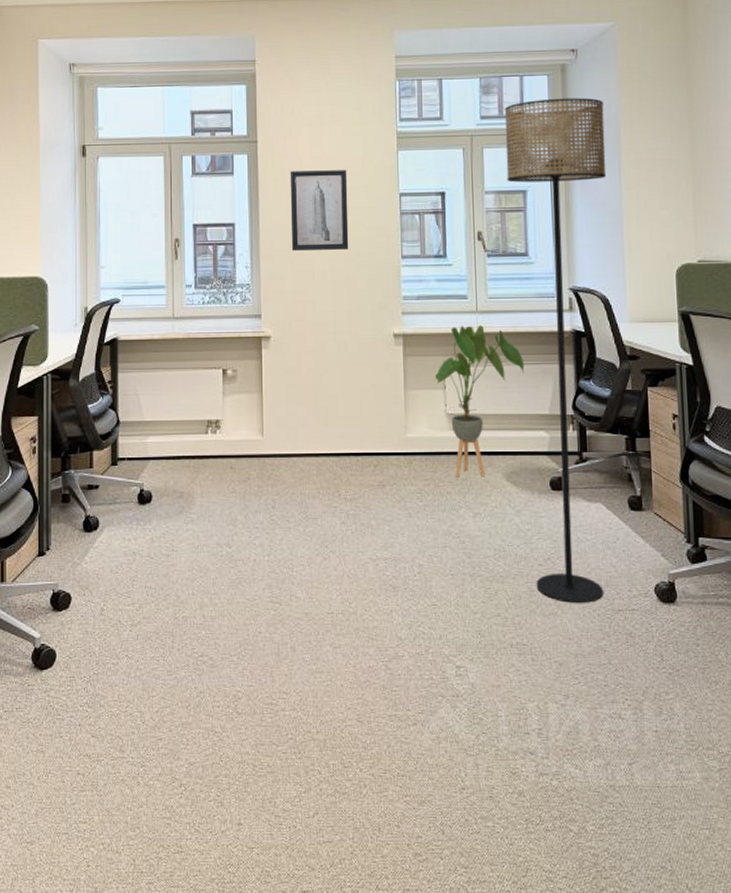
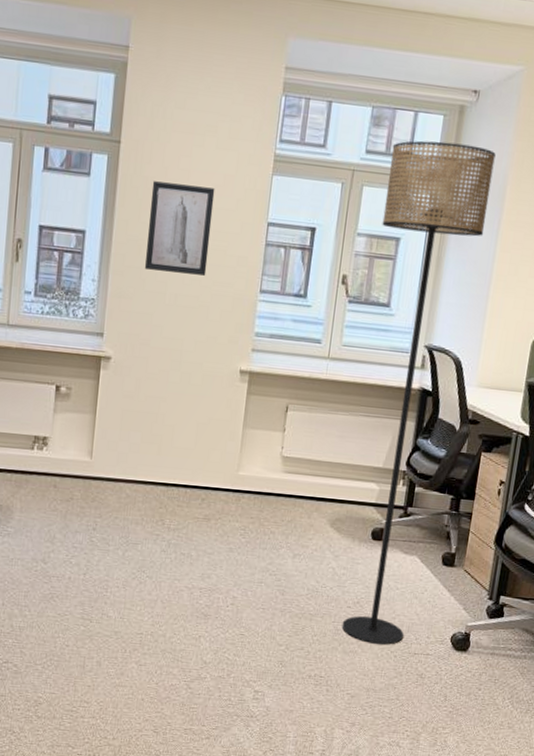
house plant: present [435,325,525,478] -> none [276,370,368,521]

